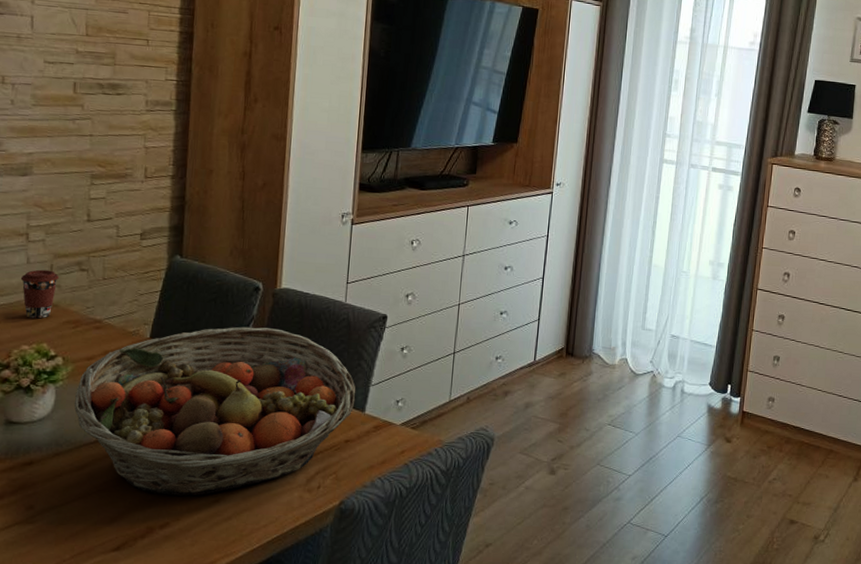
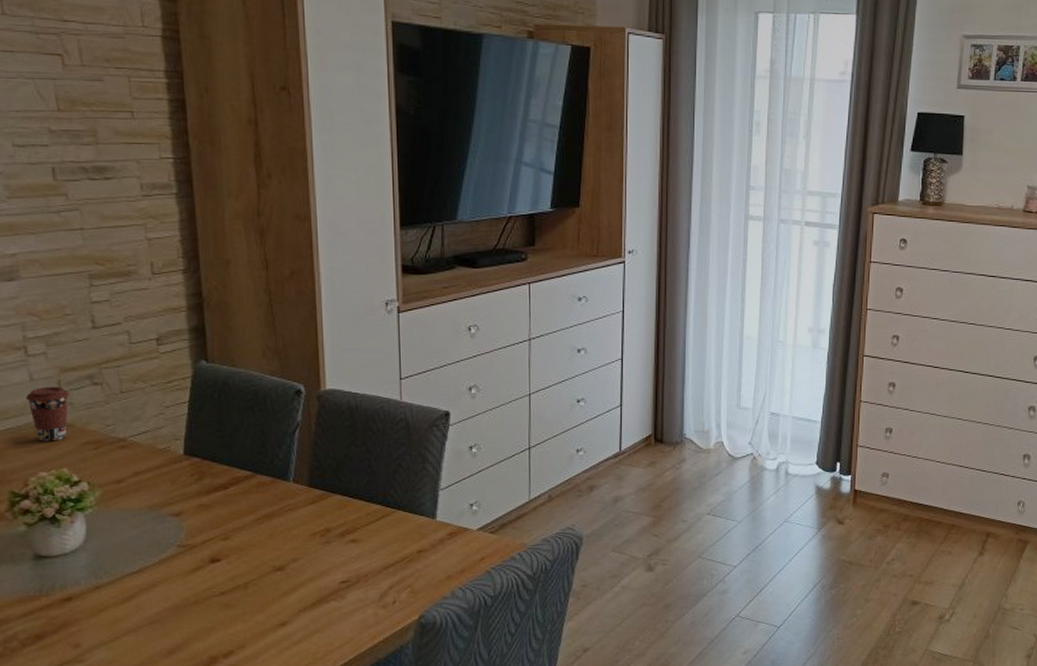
fruit basket: present [74,326,356,496] -> none [108,435,424,622]

